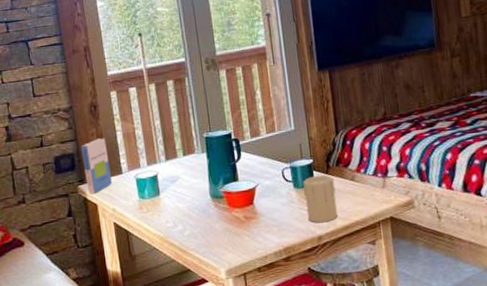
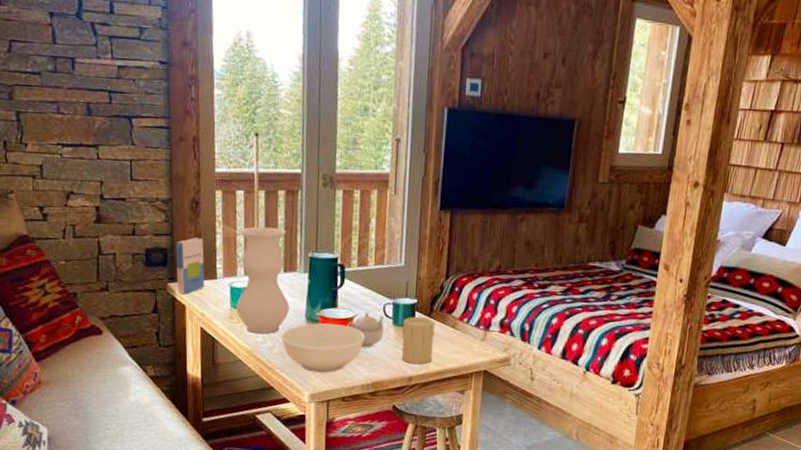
vase: none [136,115,194,220] -> present [236,226,290,335]
bowl: none [189,196,270,247] -> present [281,323,365,372]
teapot: none [250,179,287,214] -> present [347,311,385,347]

